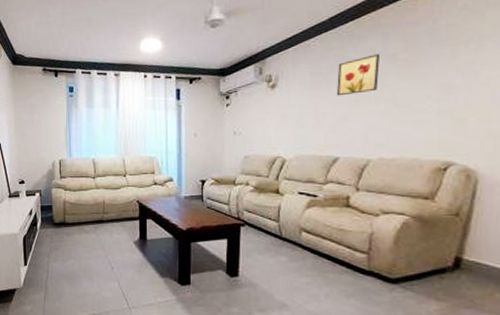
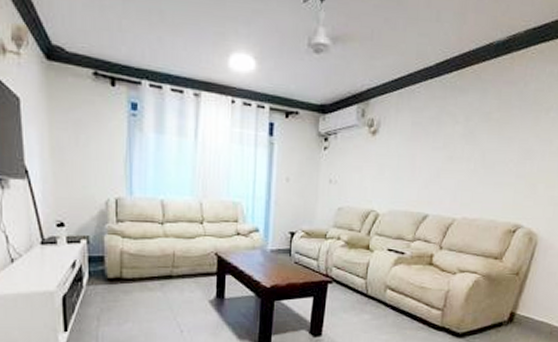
wall art: present [336,54,381,96] -> none [433,110,477,151]

